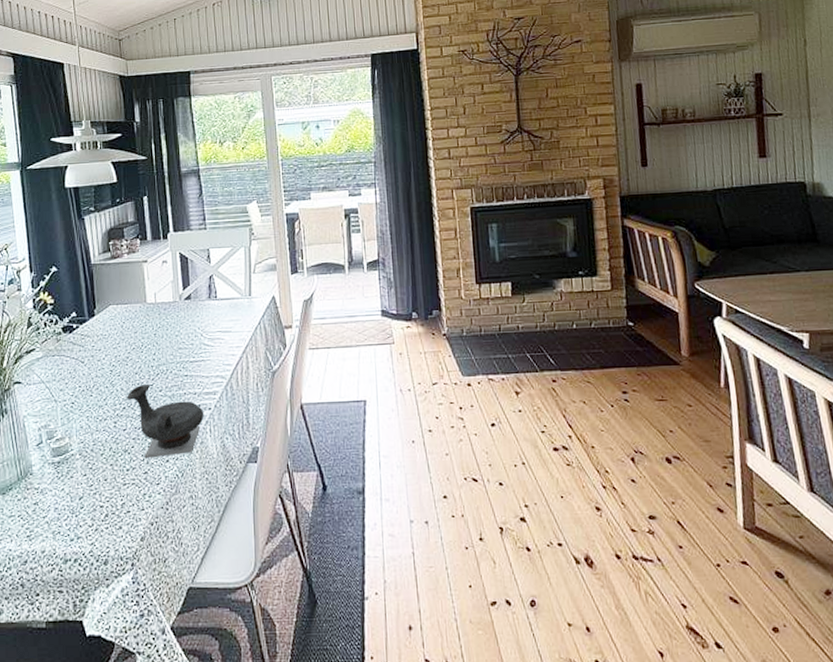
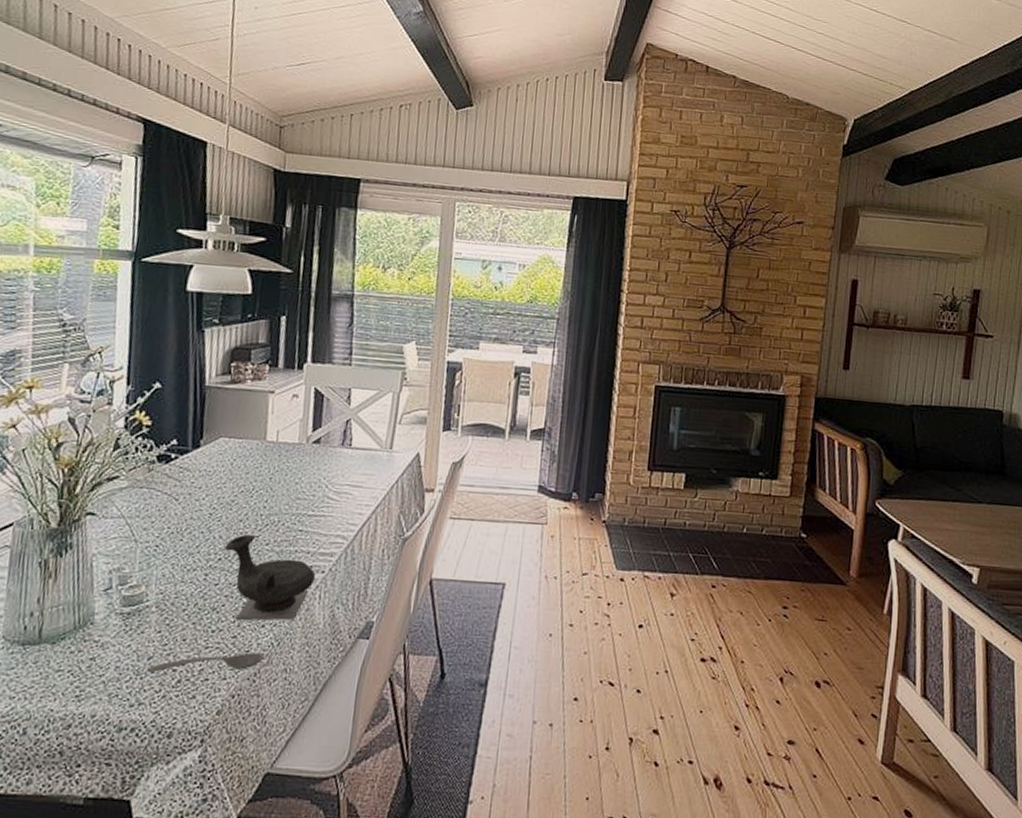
soupspoon: none [81,484,172,510] -> present [148,652,264,672]

